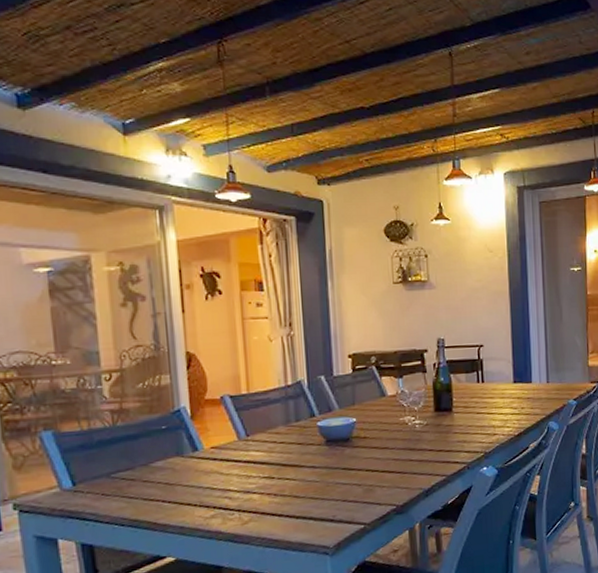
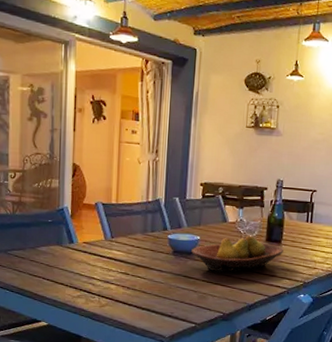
fruit bowl: none [348,407,456,458] -> present [191,235,284,272]

